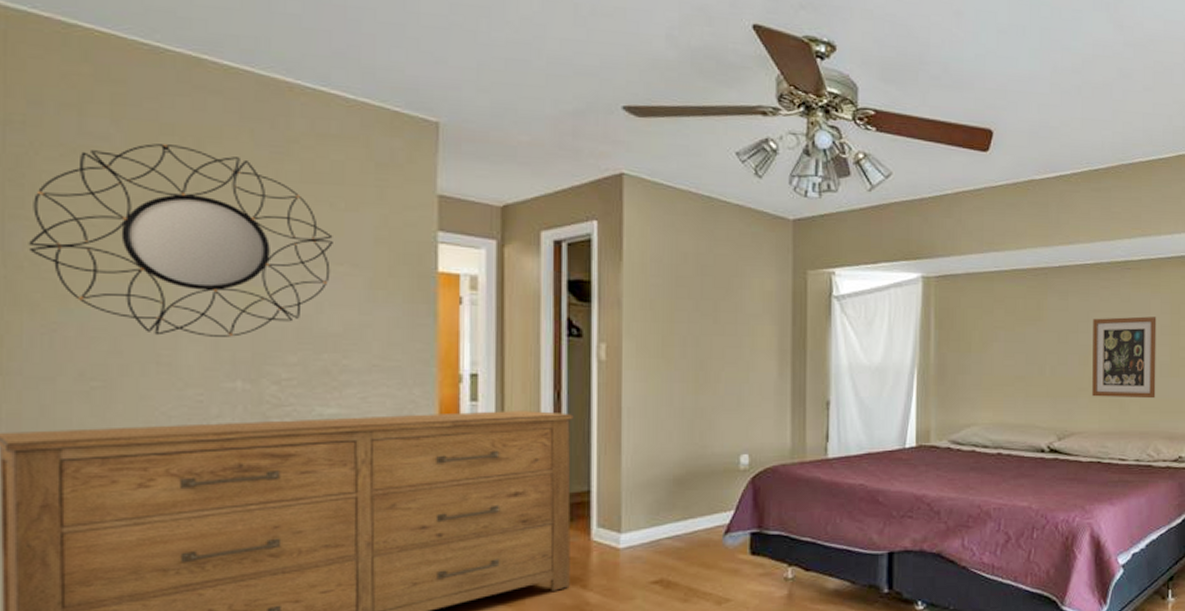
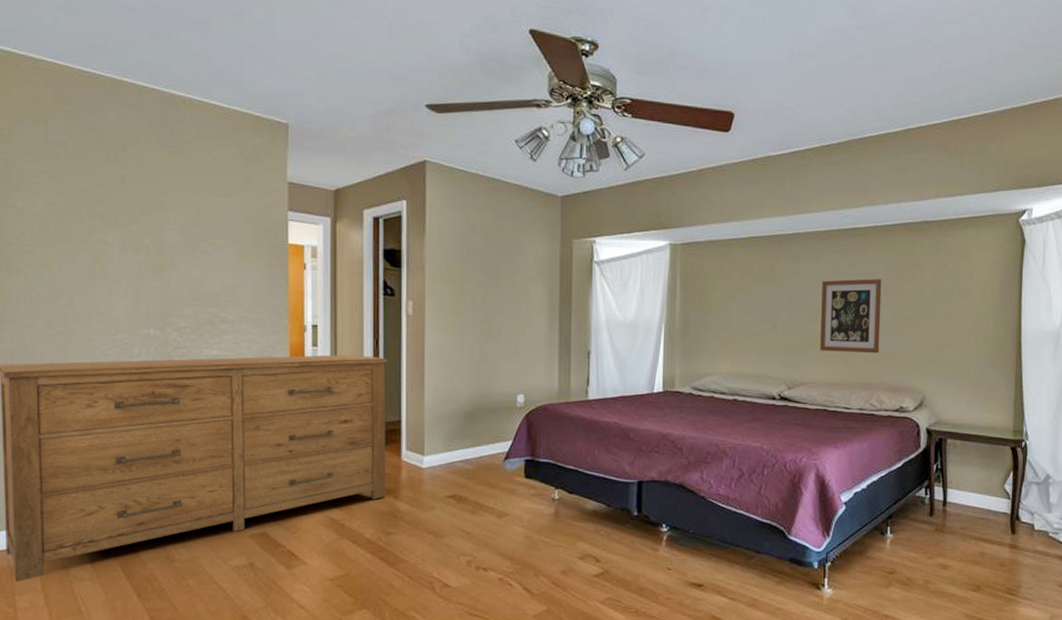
home mirror: present [28,143,333,337] -> none [15,148,214,295]

